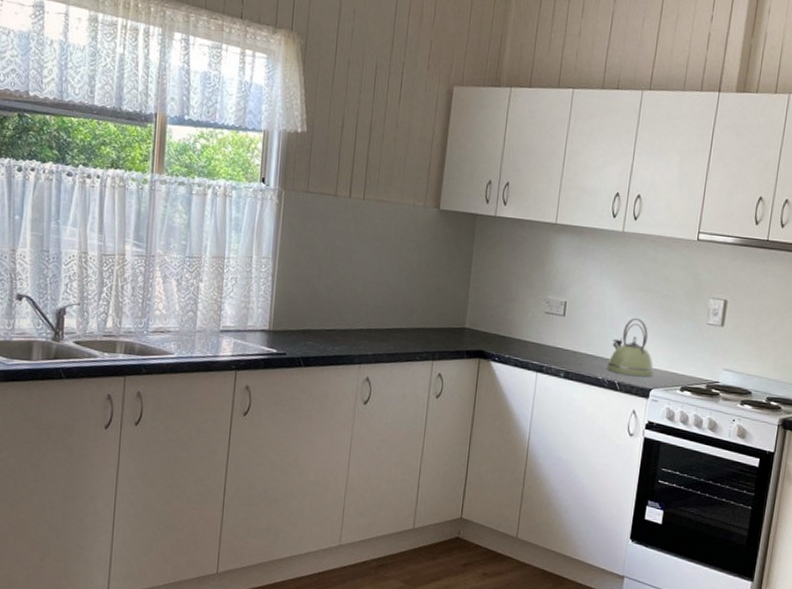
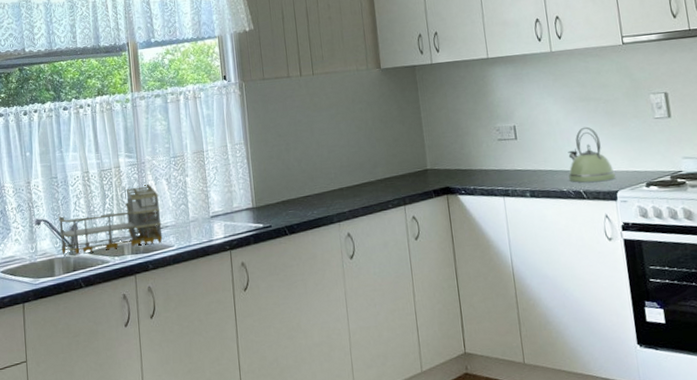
dish rack: none [42,279,166,347] -> present [58,184,163,255]

